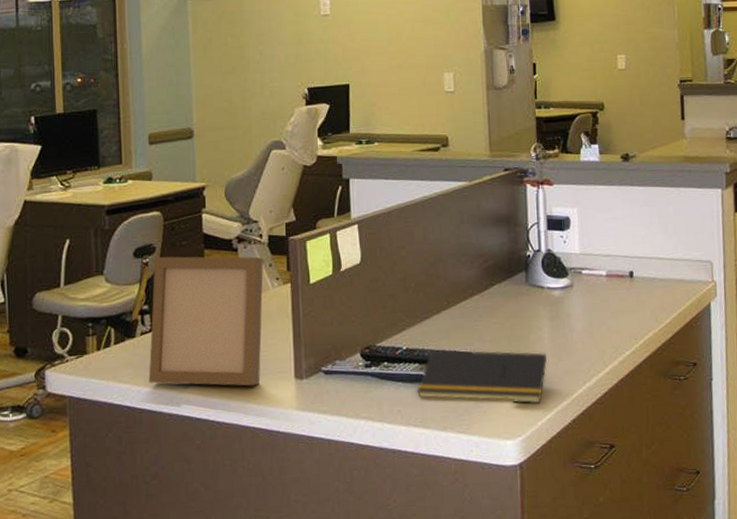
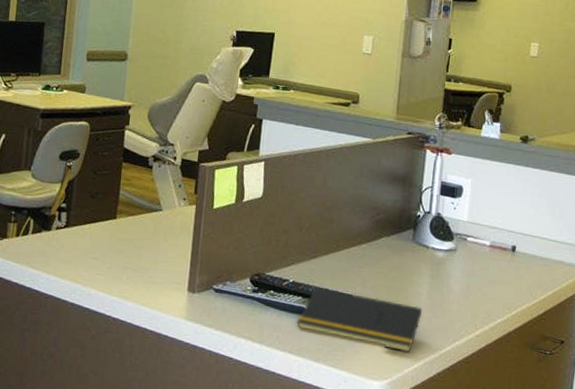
photo frame: present [148,256,263,386] -> none [57,161,174,292]

